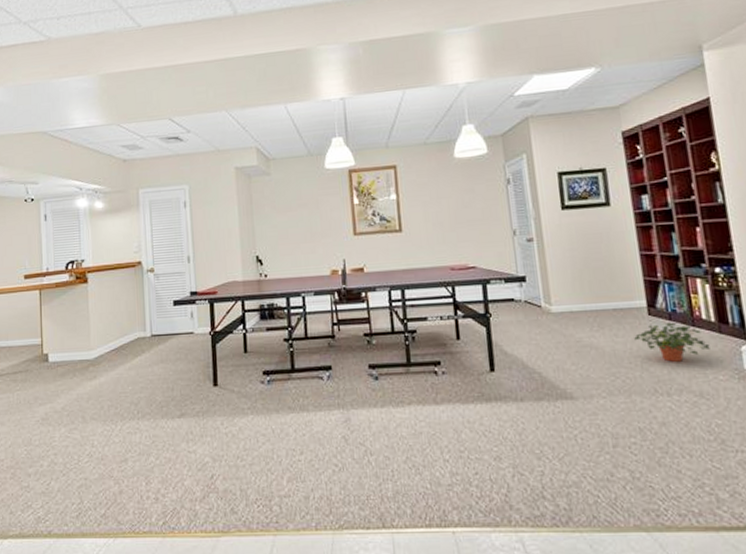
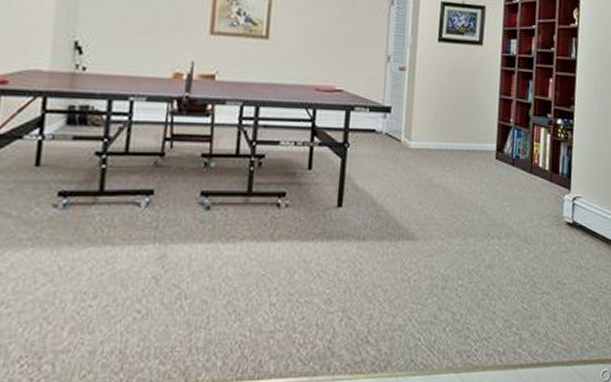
potted plant: present [634,322,710,362] -> none [480,167,540,206]

